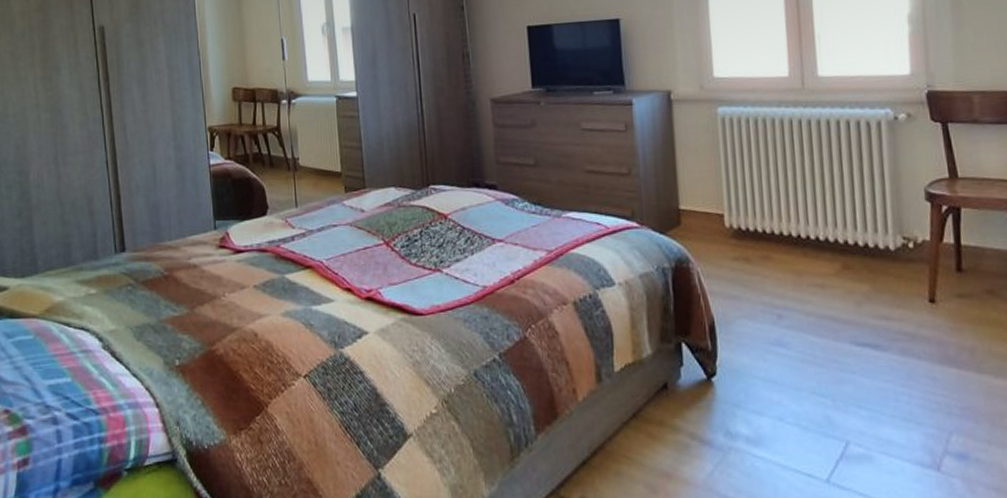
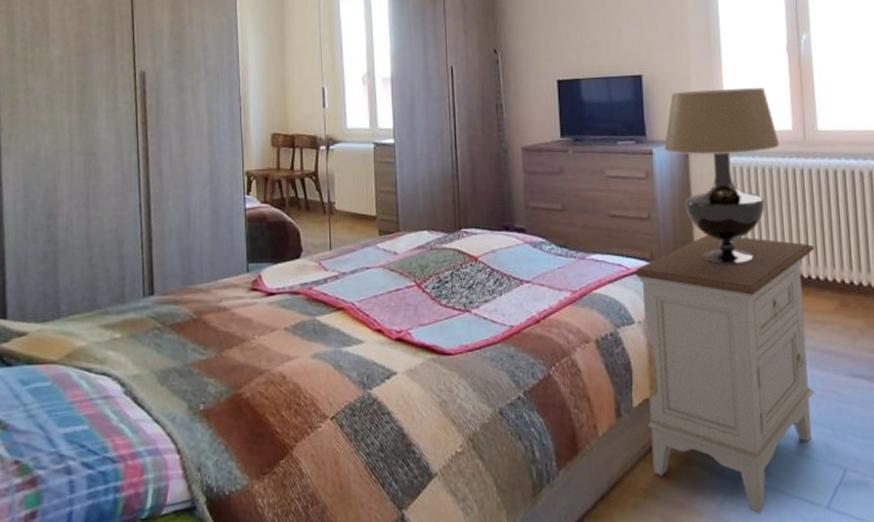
nightstand: none [614,191,814,485] -> present [634,234,814,513]
table lamp: none [645,30,775,224] -> present [664,87,780,265]

